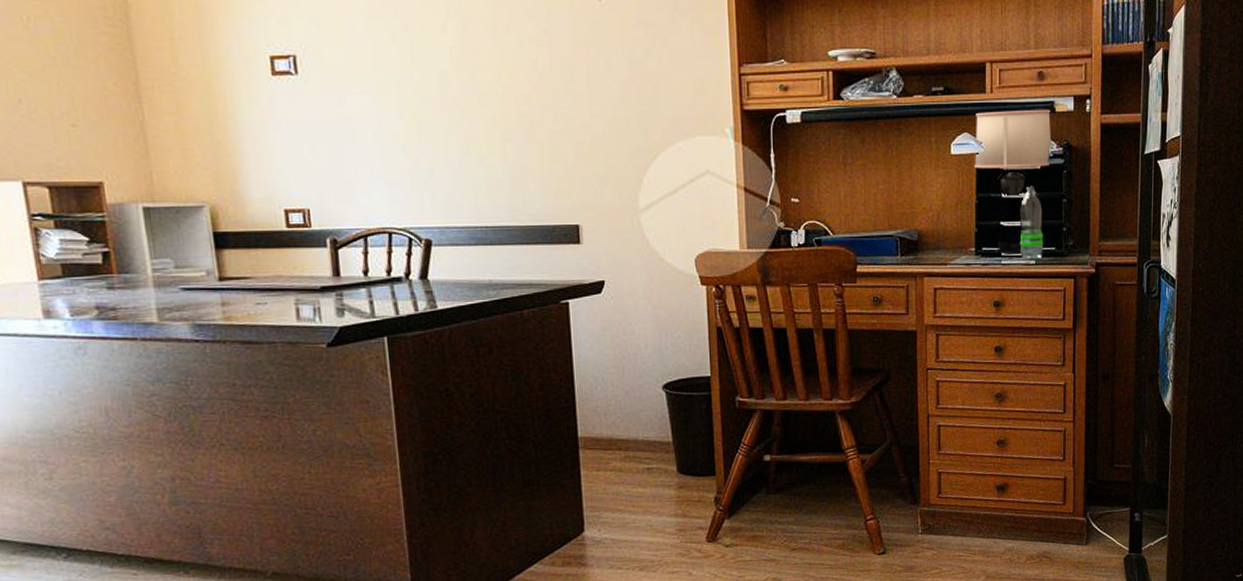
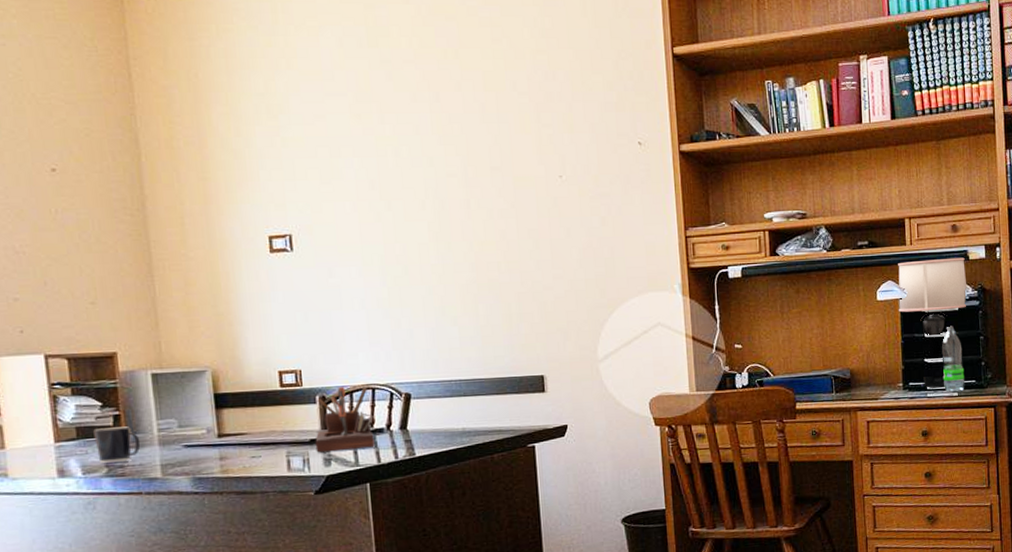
mug: none [81,265,134,306] -> present [93,426,141,464]
desk organizer: none [326,230,392,302] -> present [315,387,375,453]

